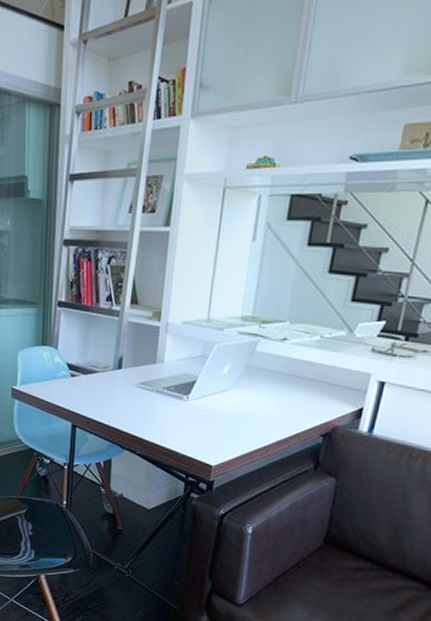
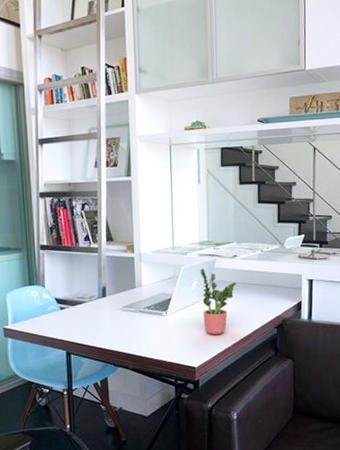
potted plant: none [230,350,280,433] -> present [200,269,236,335]

